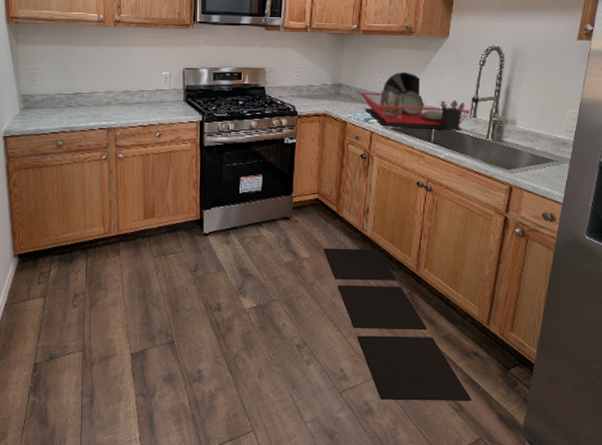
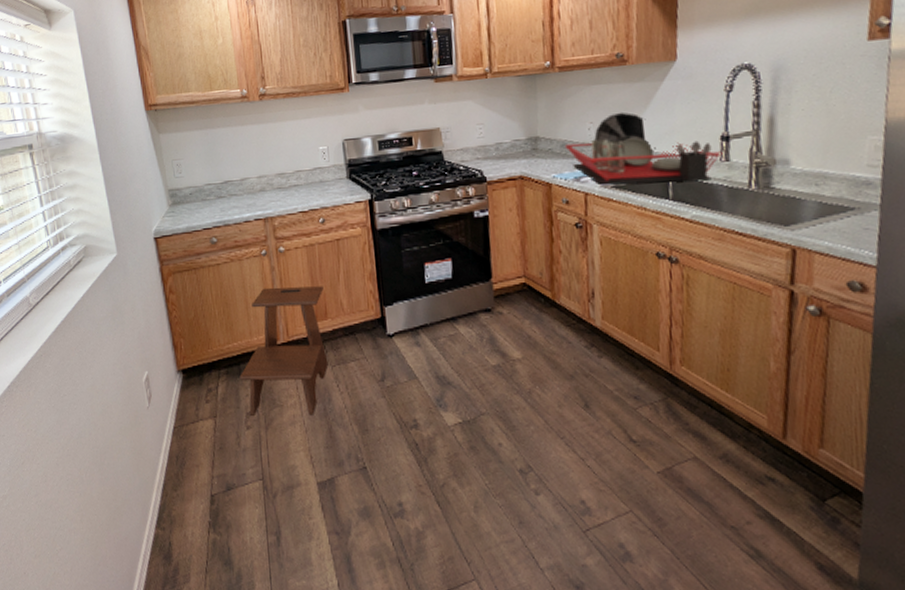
step stool: none [71,188,154,298] -> present [240,286,328,416]
door mat: present [324,248,472,401] -> none [540,344,774,545]

